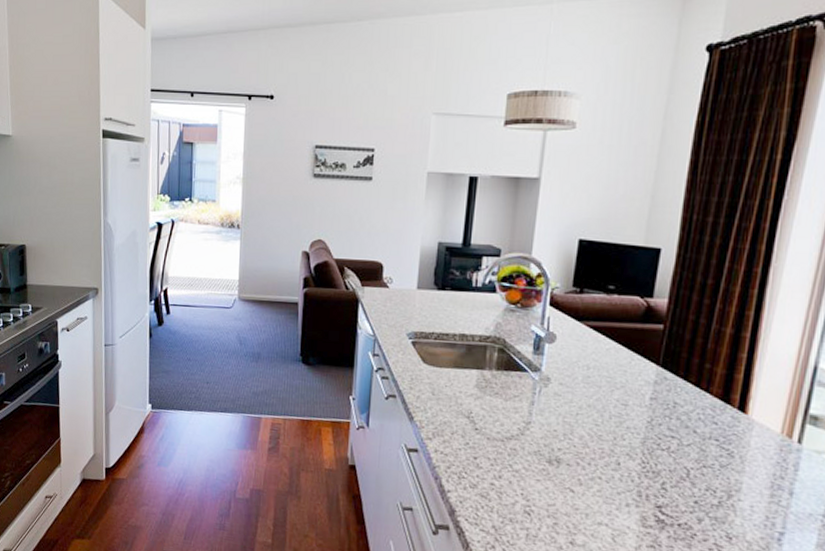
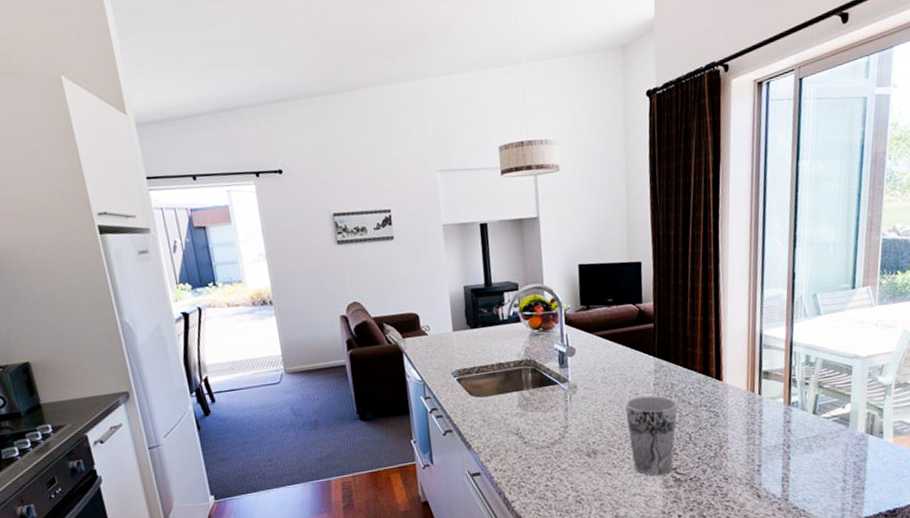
cup: none [605,408,679,510] -> present [625,395,678,476]

